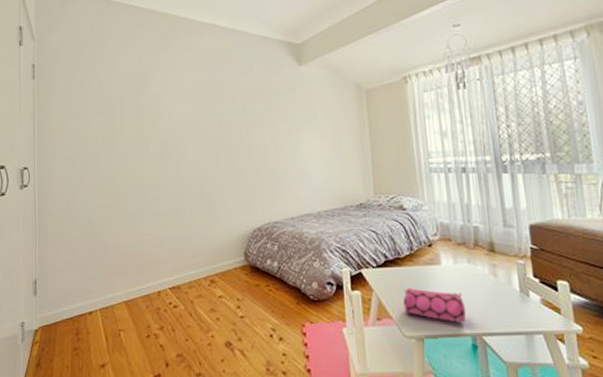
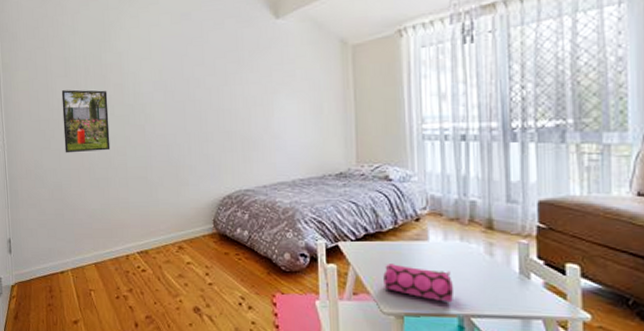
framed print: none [96,128,144,190] -> present [61,89,111,153]

